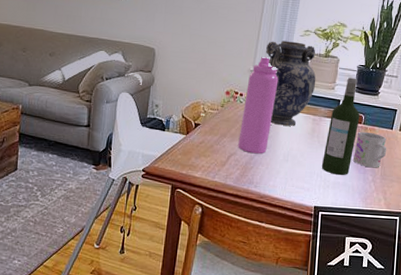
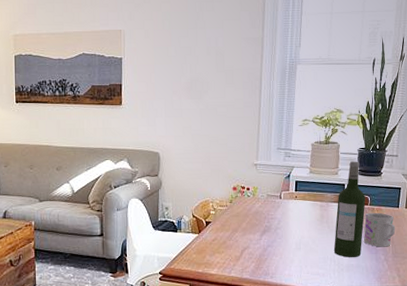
water bottle: present [238,57,279,154] -> none [250,150,283,246]
vase: present [266,40,316,126] -> none [267,132,320,215]

